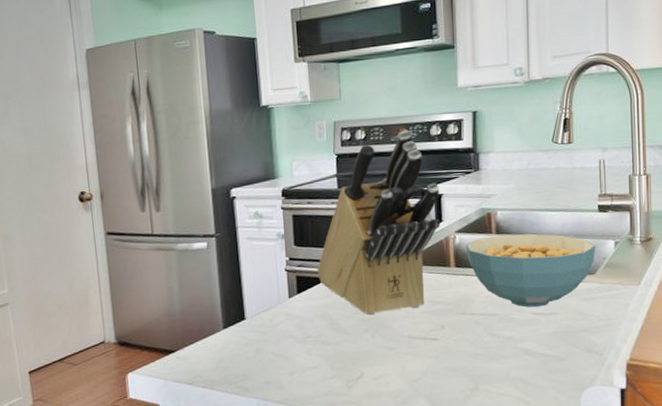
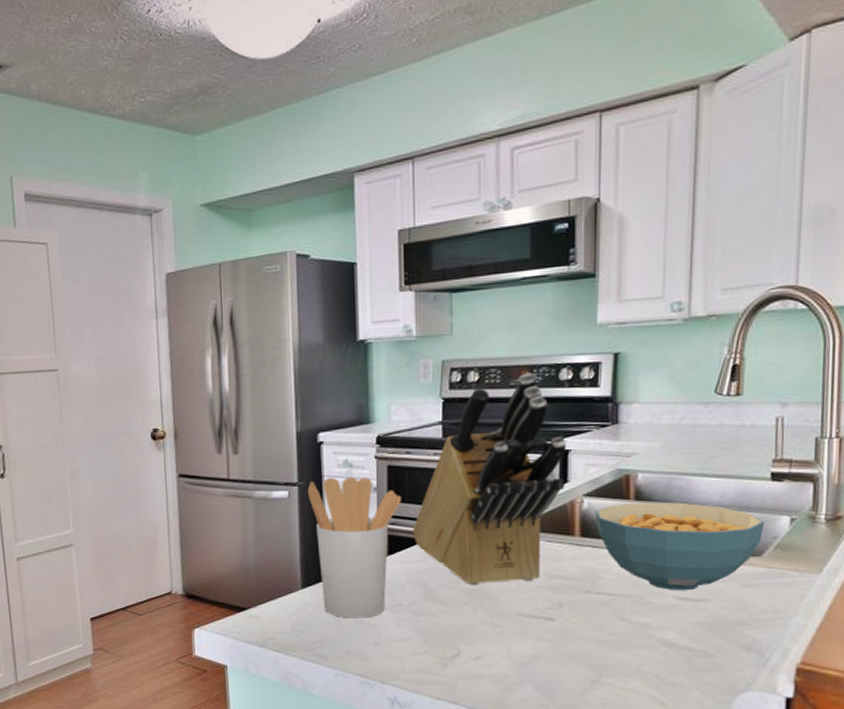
utensil holder: none [224,226,306,353] -> present [308,476,401,618]

